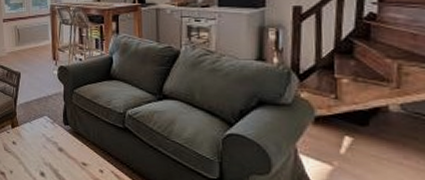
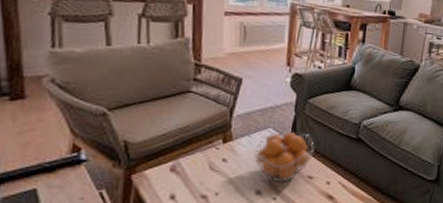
fruit basket: none [36,120,85,167] -> present [254,132,315,183]

